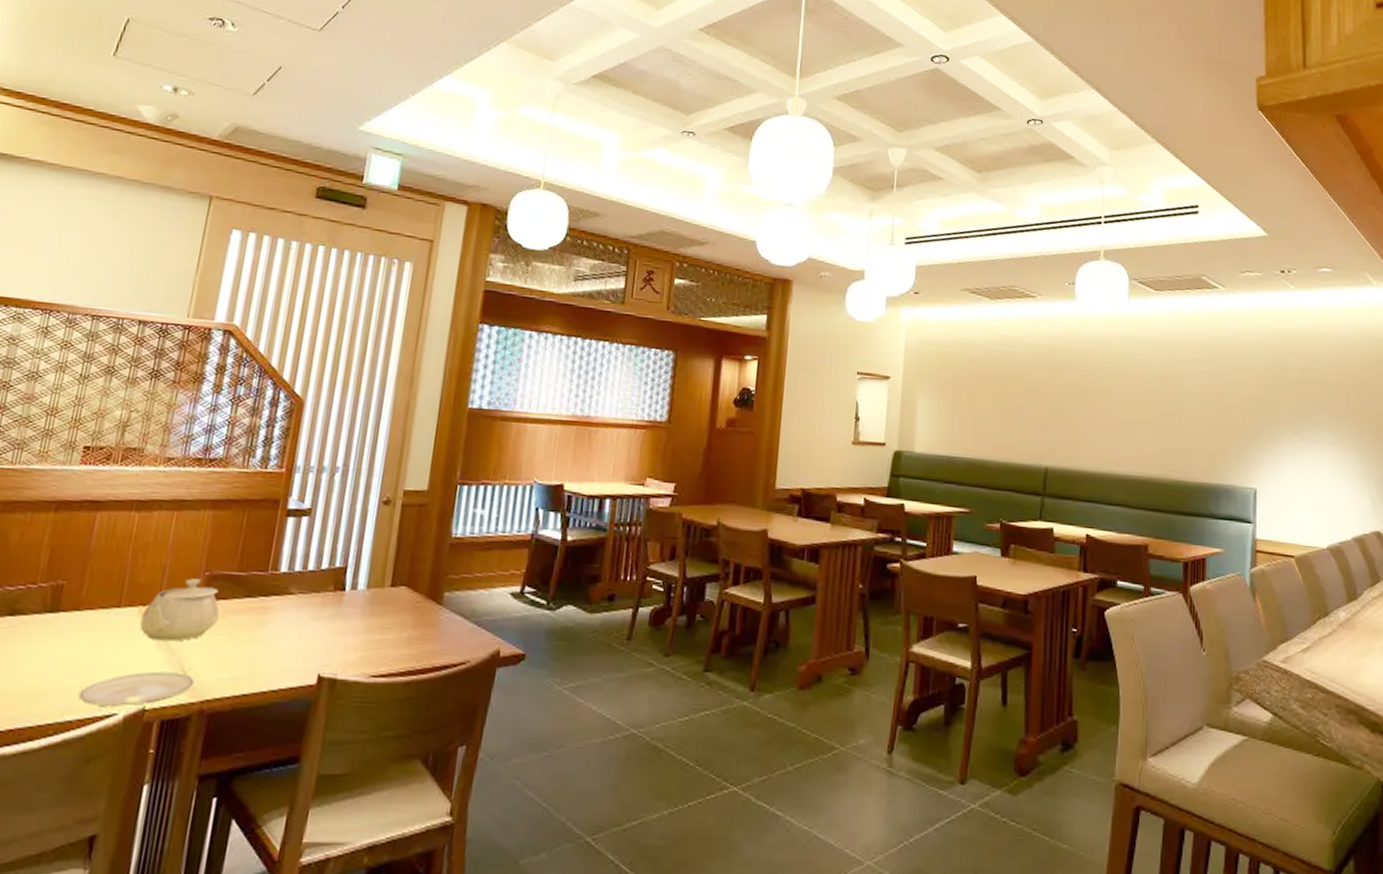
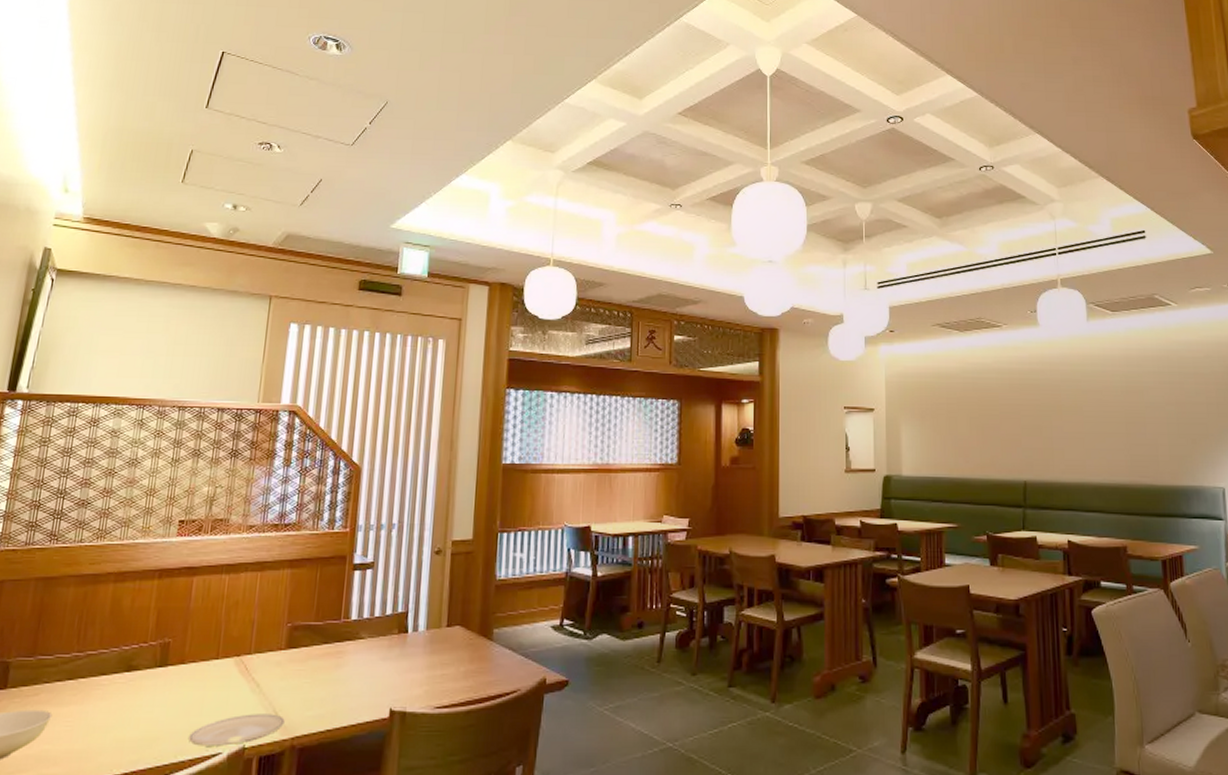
teapot: present [139,578,220,642] -> none [235,630,303,687]

